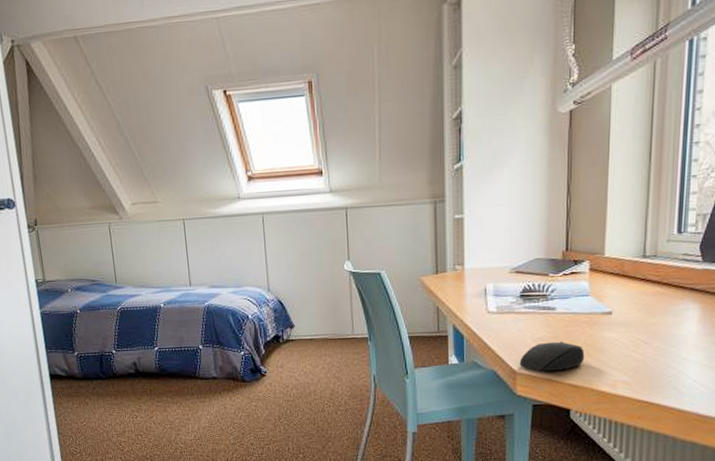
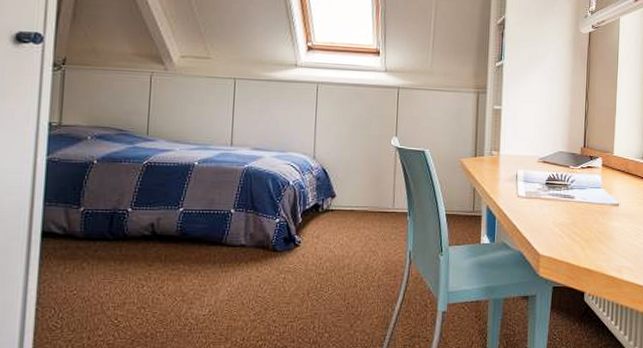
mouse: present [519,341,585,371] -> none [543,227,597,255]

